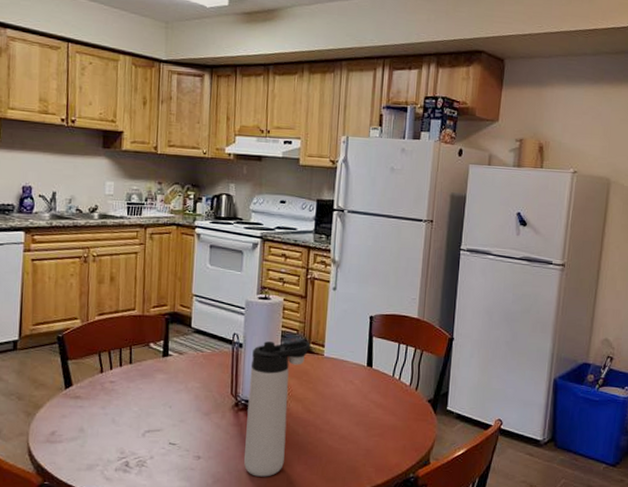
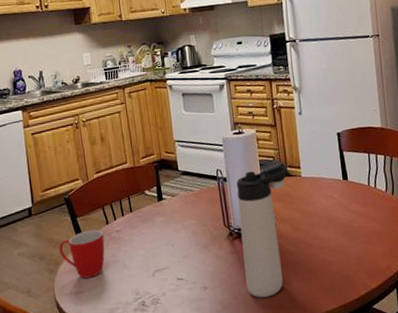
mug: none [42,376,95,428] -> present [59,229,105,279]

